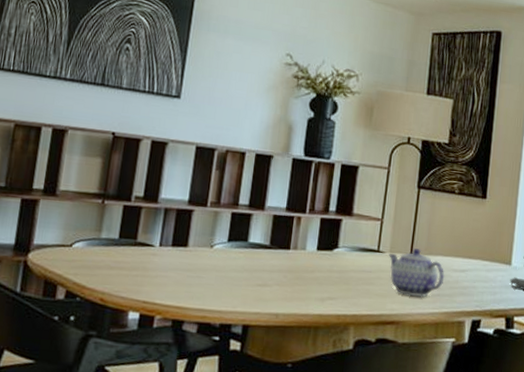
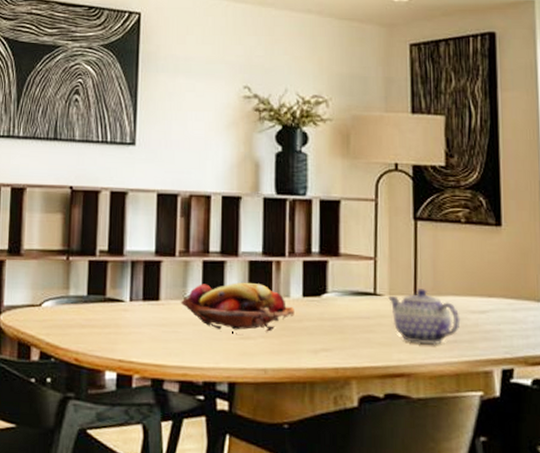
fruit basket: none [206,233,309,281] -> present [180,282,294,332]

